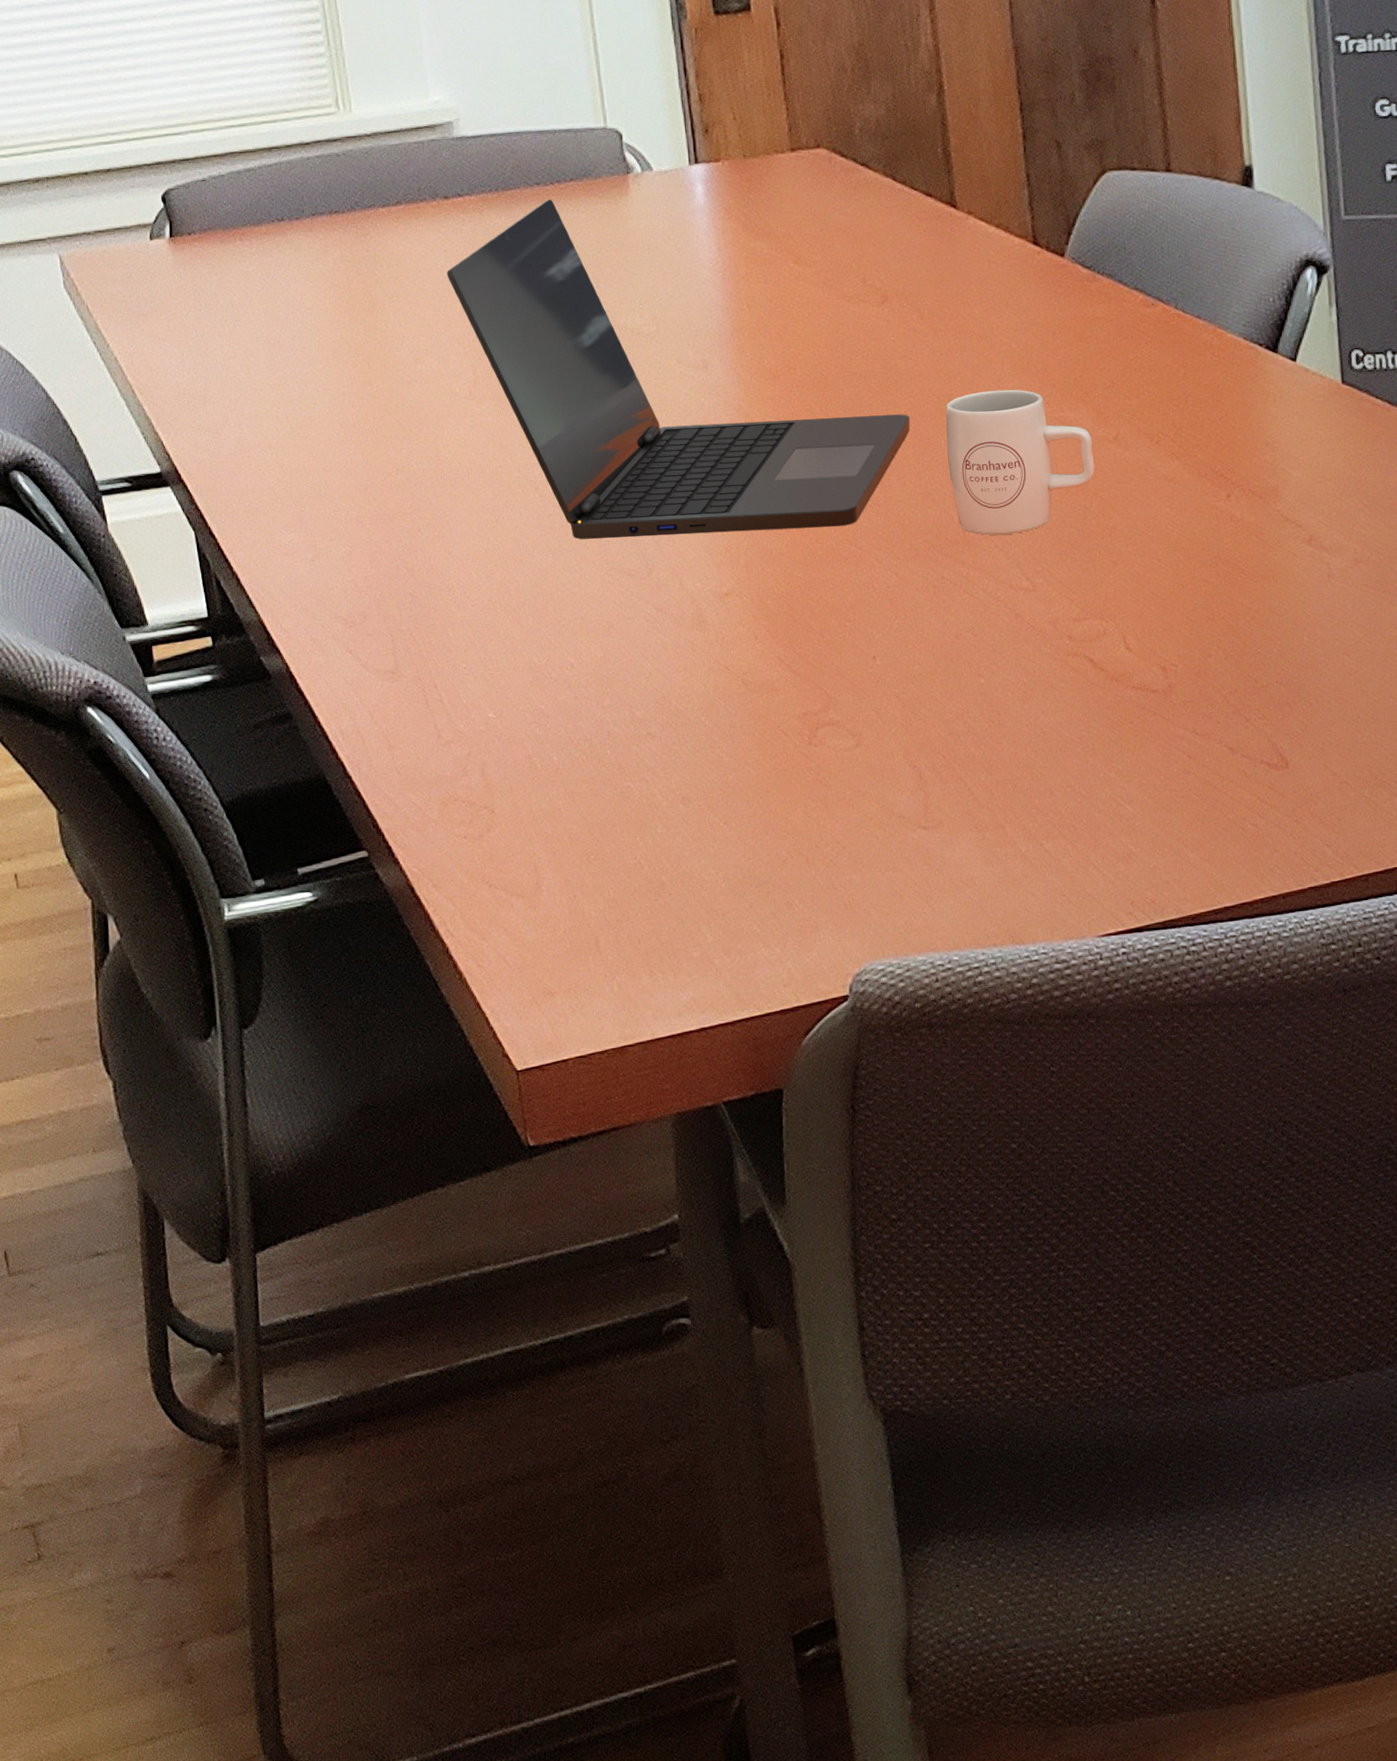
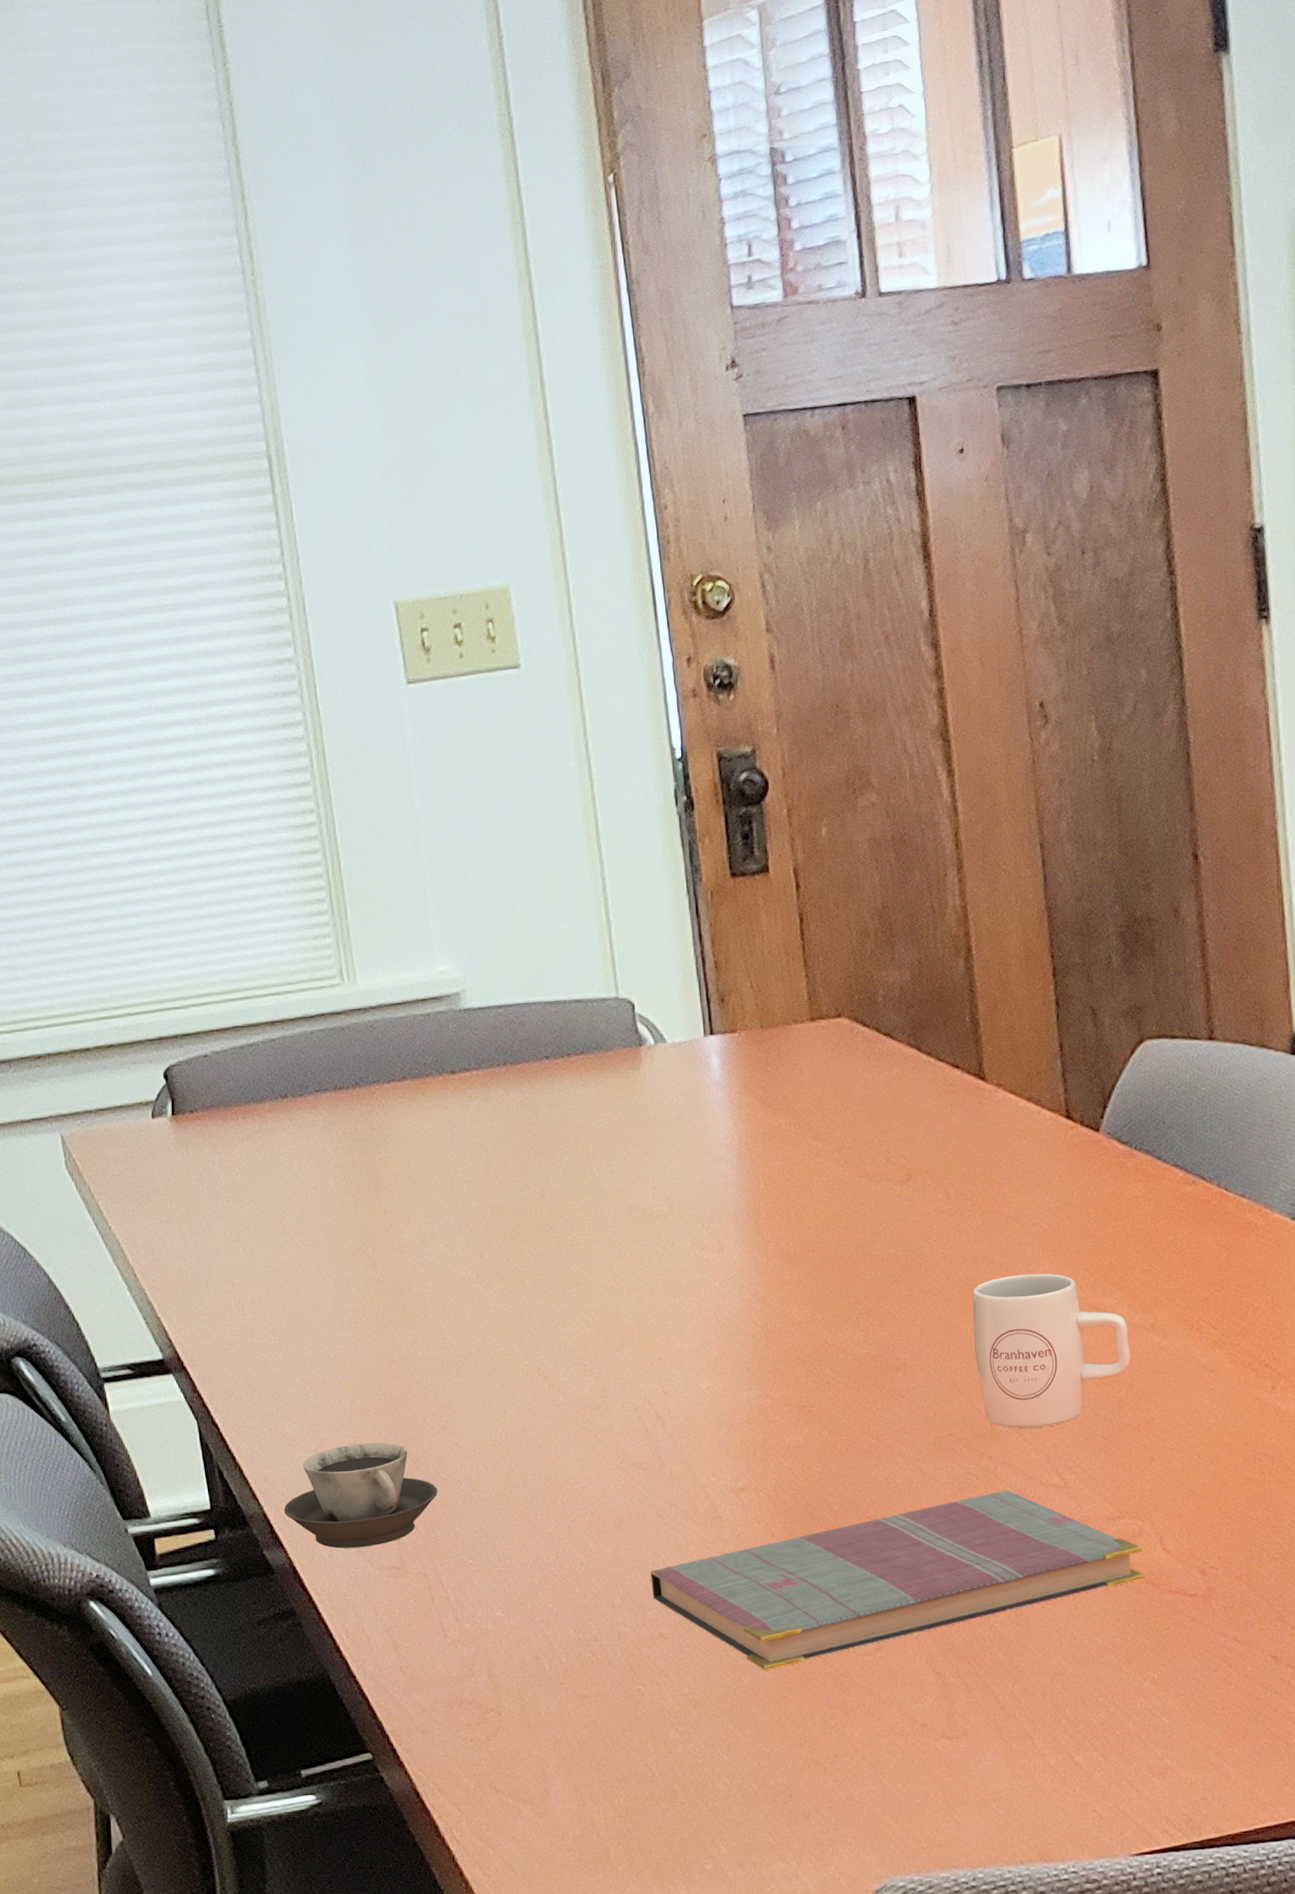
cup: none [280,551,432,654] -> present [283,1442,438,1549]
laptop: present [446,199,911,539] -> none [453,1073,935,1431]
binder: none [639,593,1110,766] -> present [651,1490,1145,1670]

